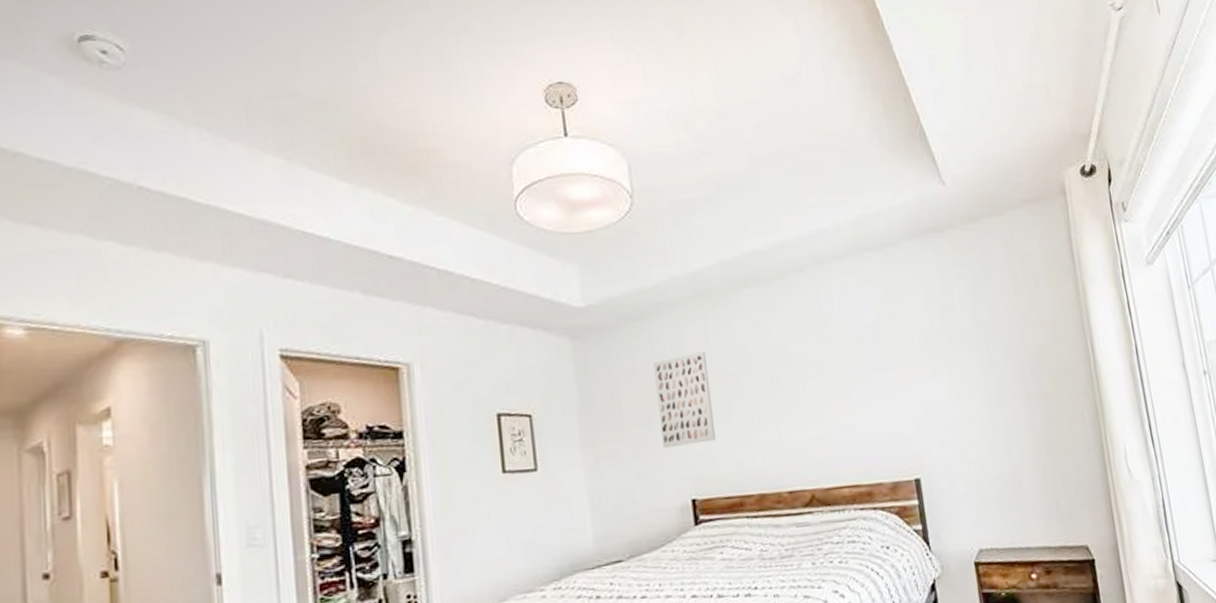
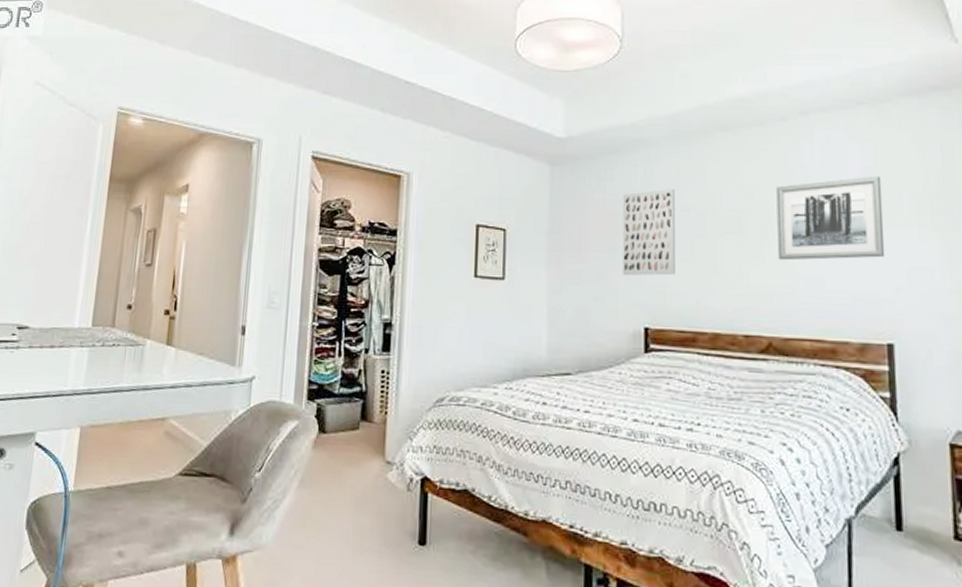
wall art: none [802,319,905,412] -> present [776,176,885,261]

